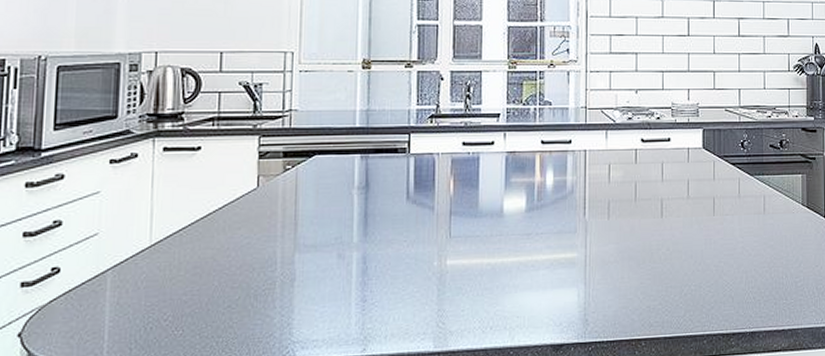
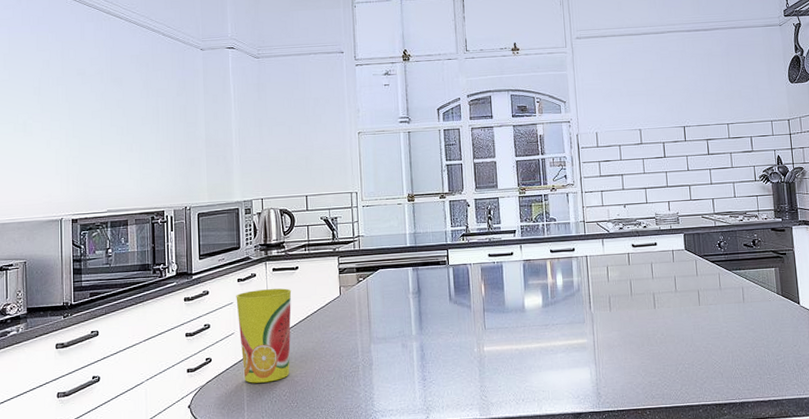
cup: none [105,175,189,303] -> present [236,288,292,383]

